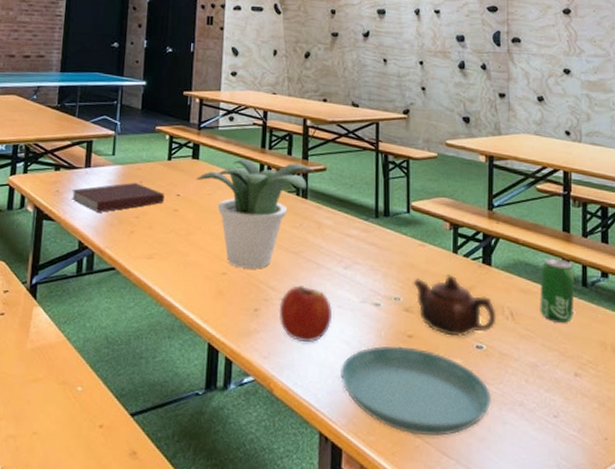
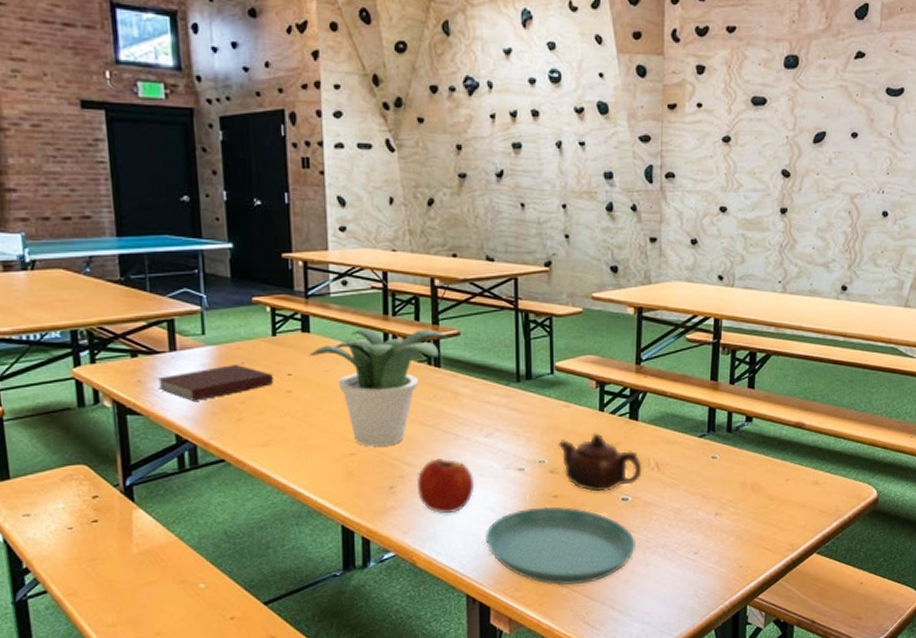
soda can: present [540,257,575,324] -> none [685,407,720,470]

